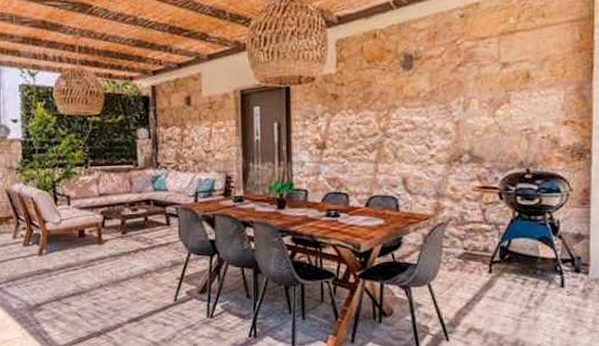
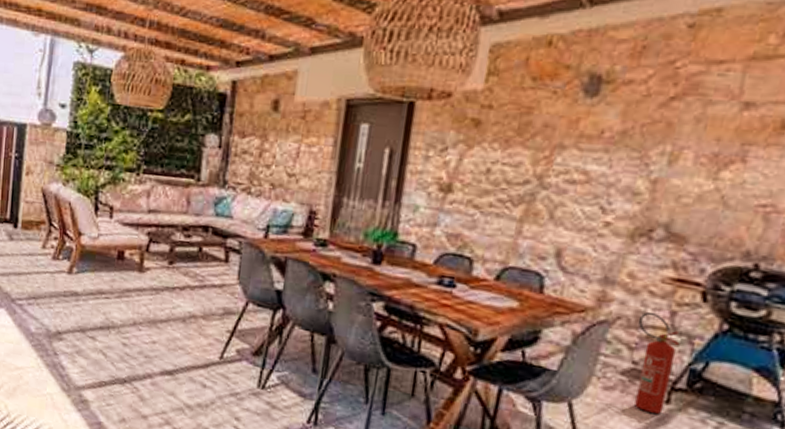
fire extinguisher: none [463,212,491,281] -> present [634,311,680,414]

